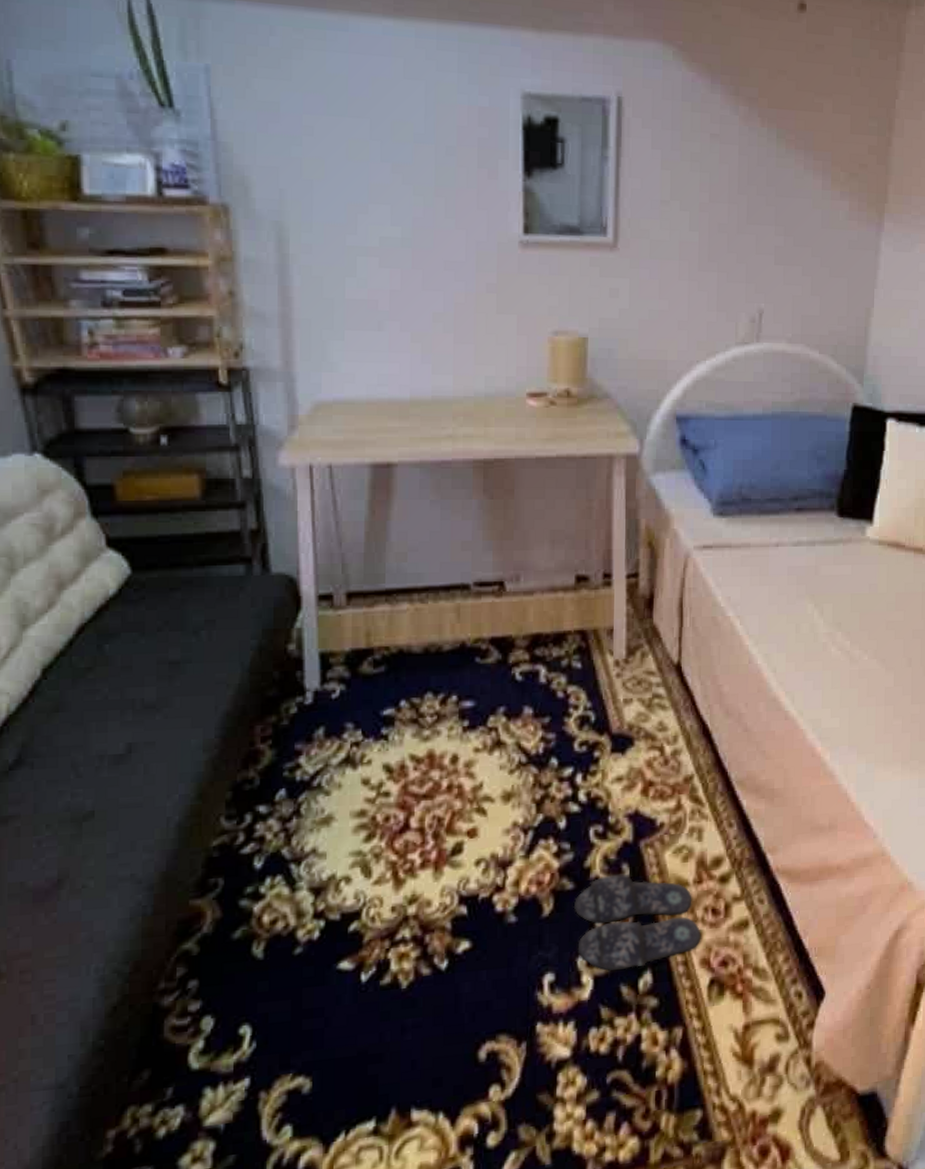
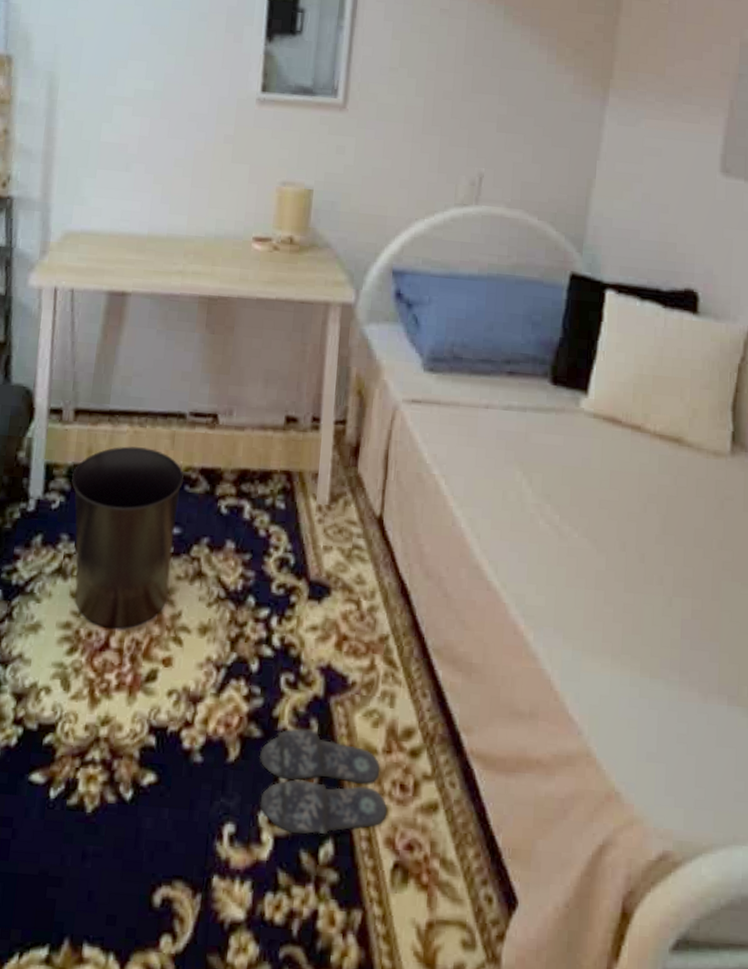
waste bin: none [351,623,474,810] -> present [72,446,184,629]

